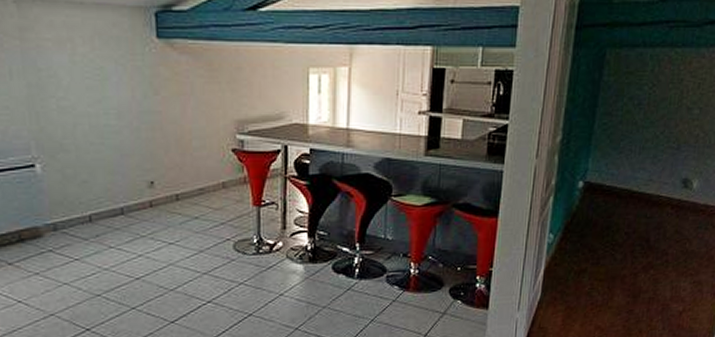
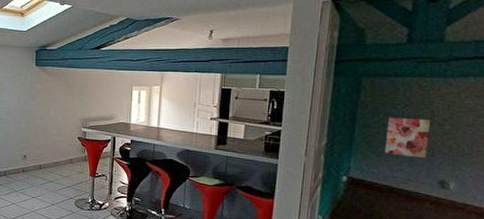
wall art: none [627,101,679,152] -> present [385,117,431,158]

